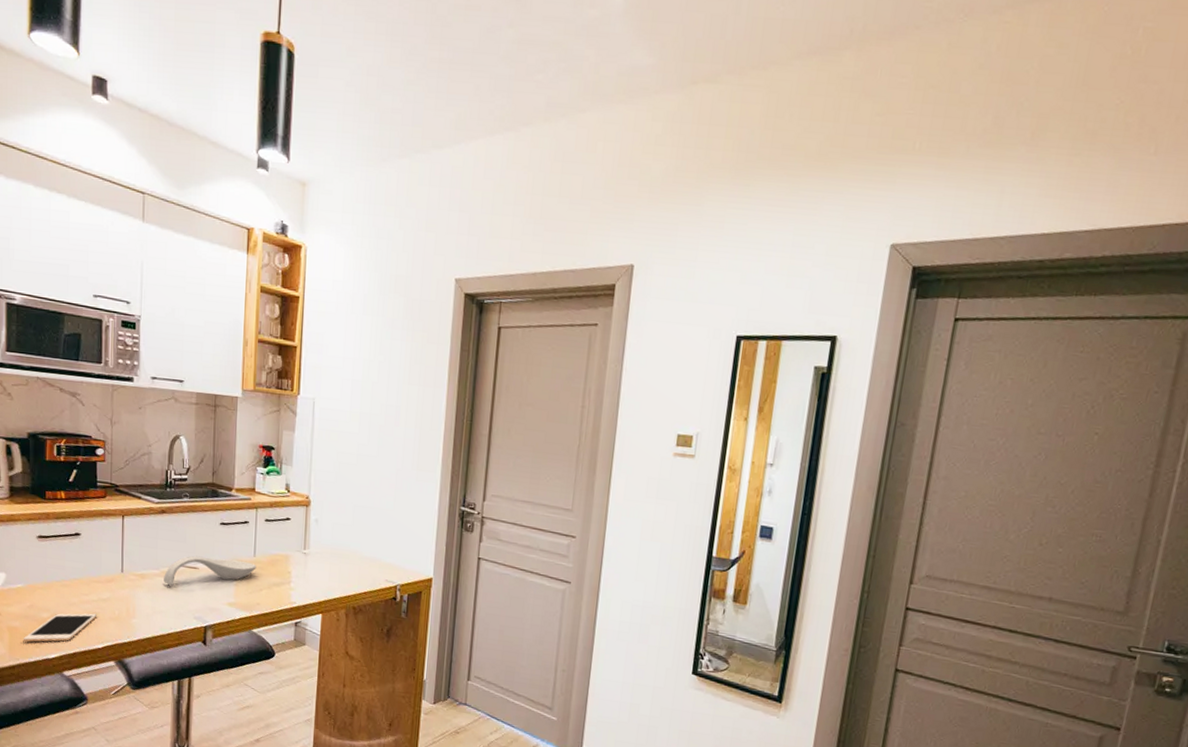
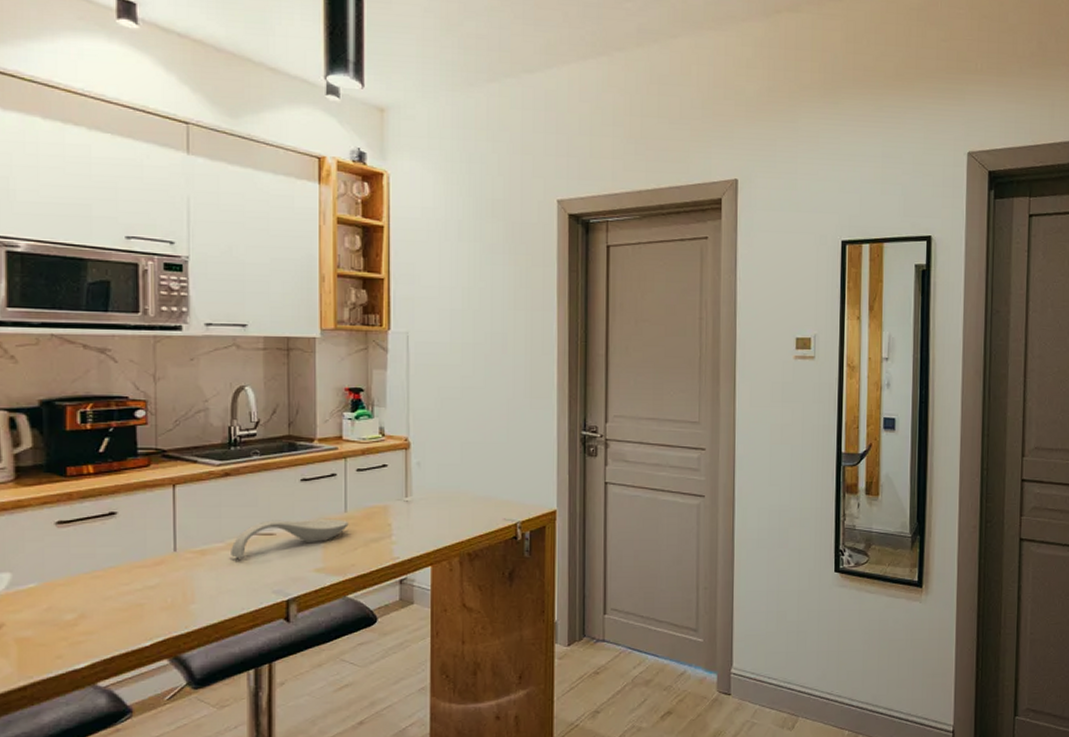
cell phone: present [23,613,97,642] -> none [38,605,143,654]

